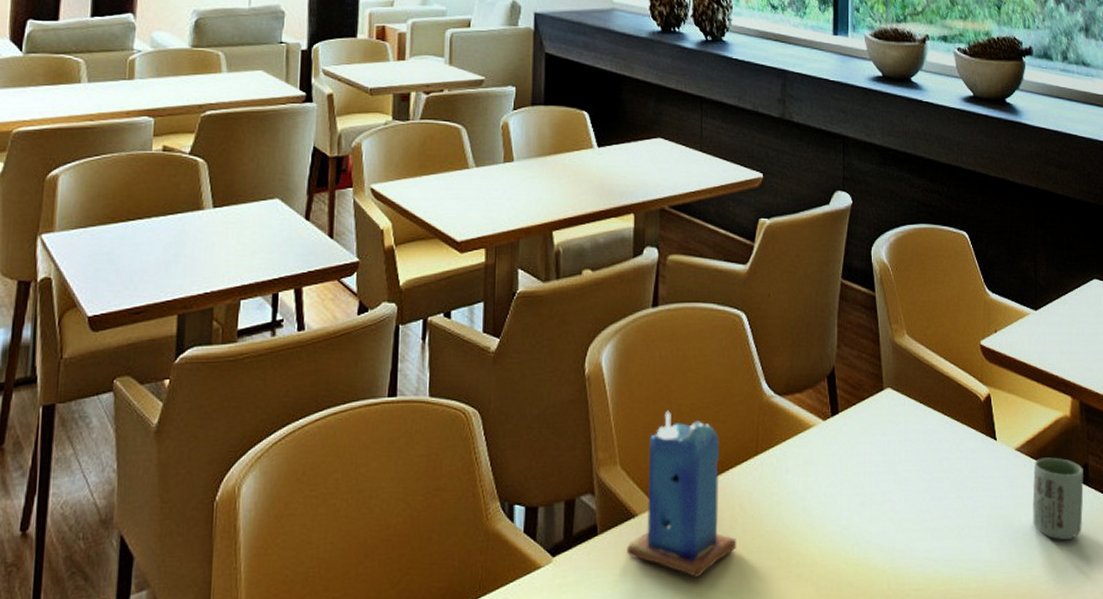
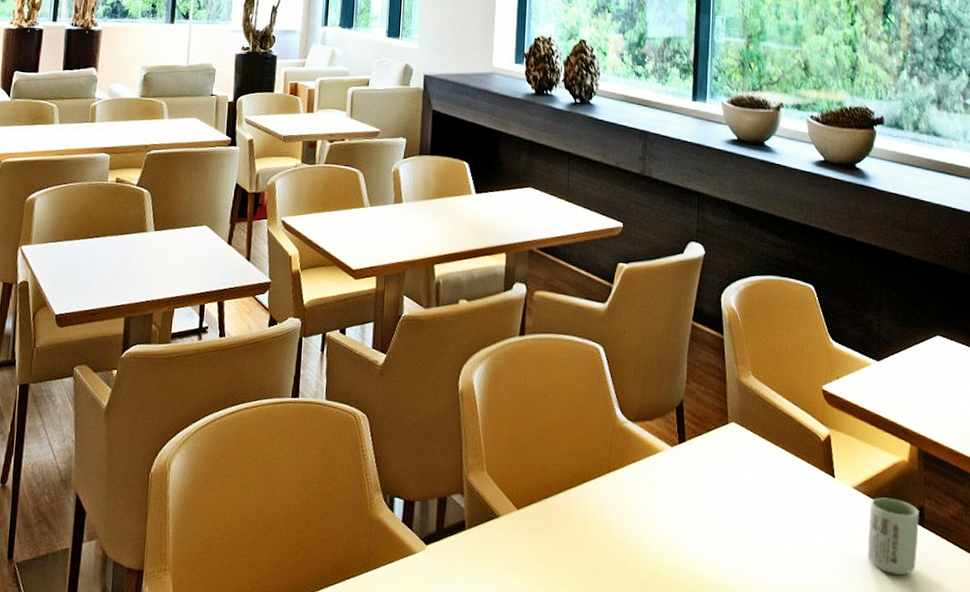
candle: present [627,410,736,578] -> none [490,427,588,575]

